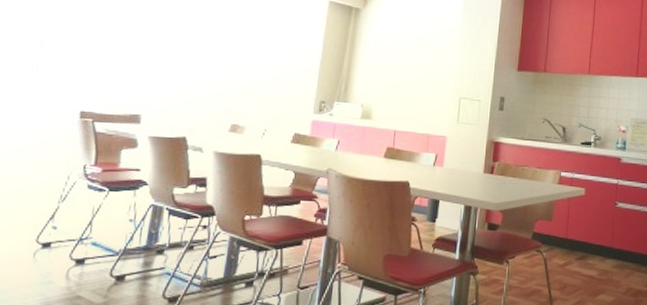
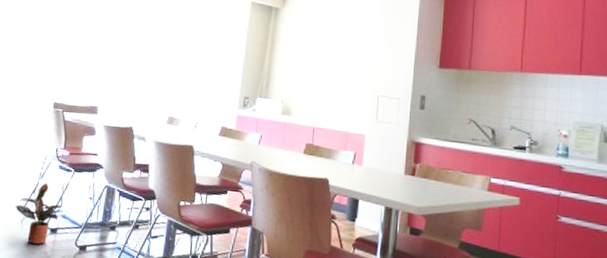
potted plant: none [24,206,92,279] -> present [15,182,62,244]

